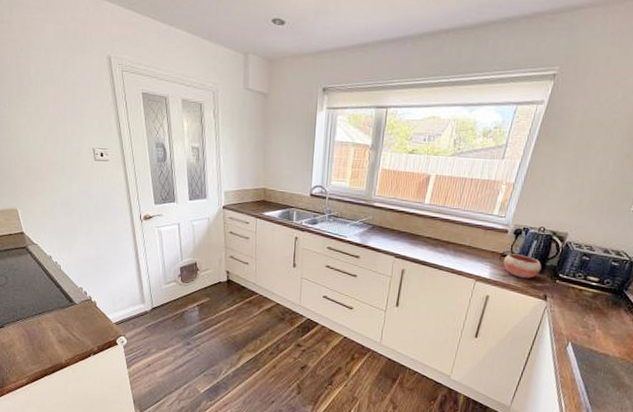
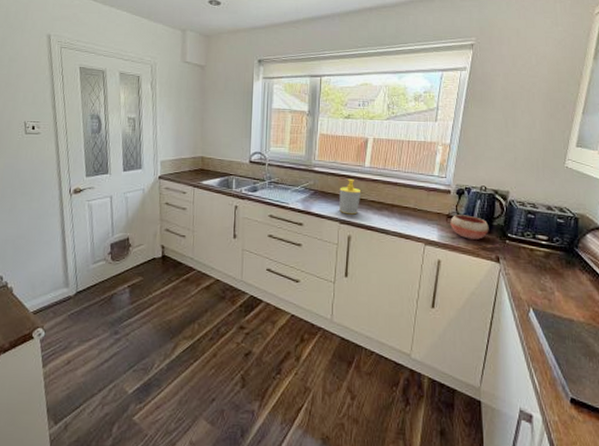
soap bottle: none [395,215,419,250] -> present [339,178,362,215]

